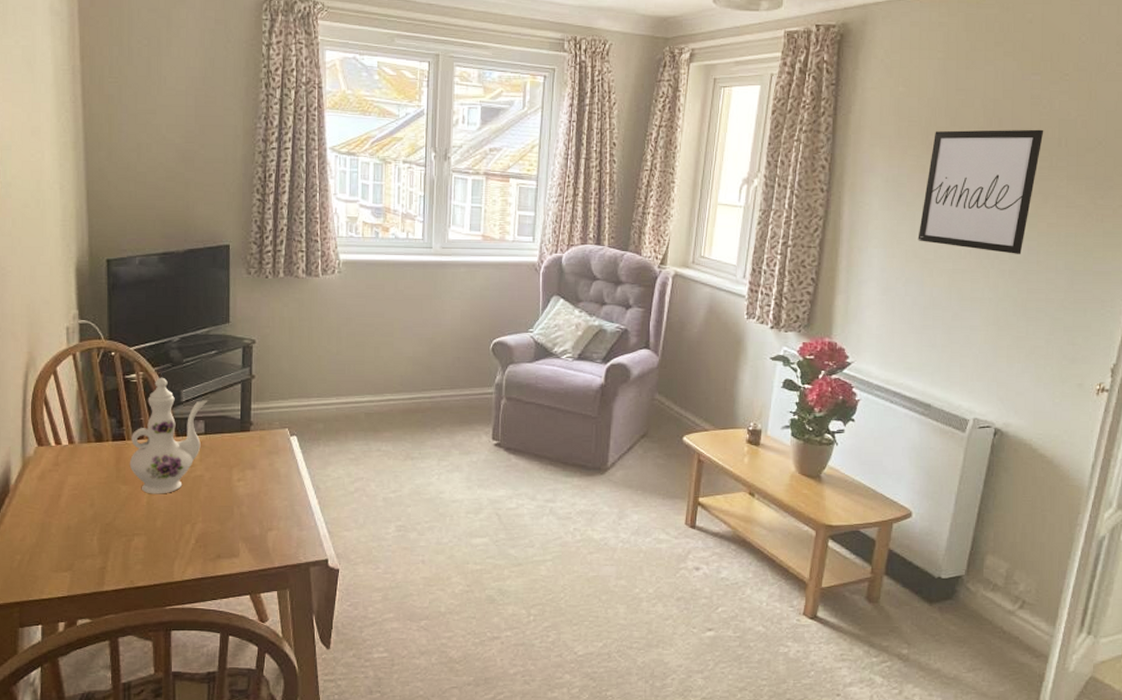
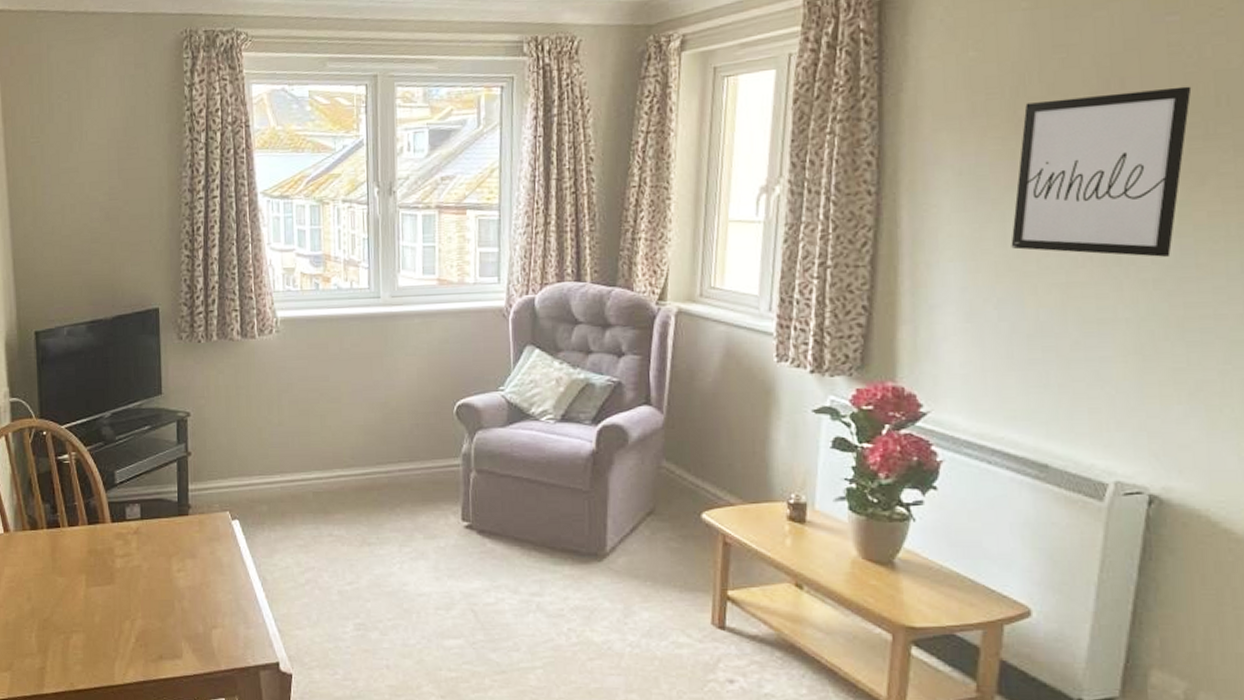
ewer: present [129,377,208,494] -> none [65,457,143,587]

